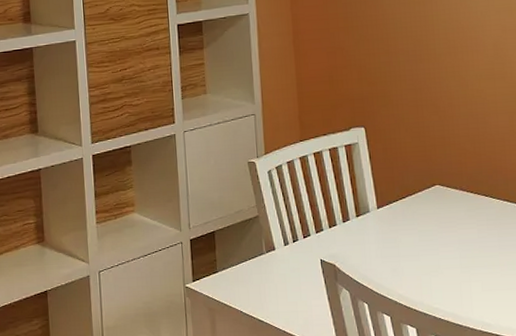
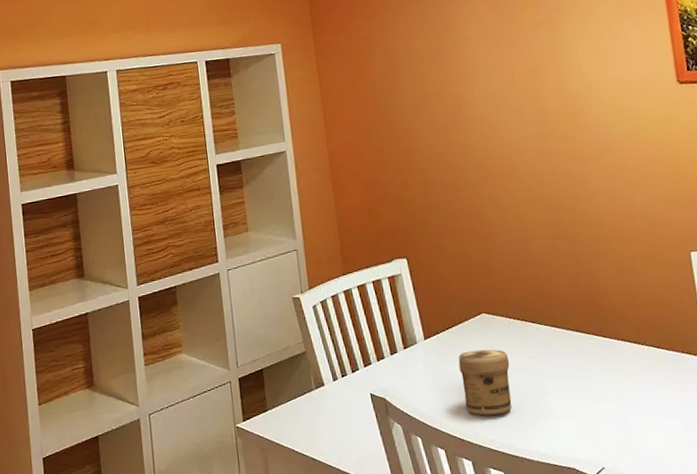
jar: none [409,220,460,285] -> present [458,349,512,416]

